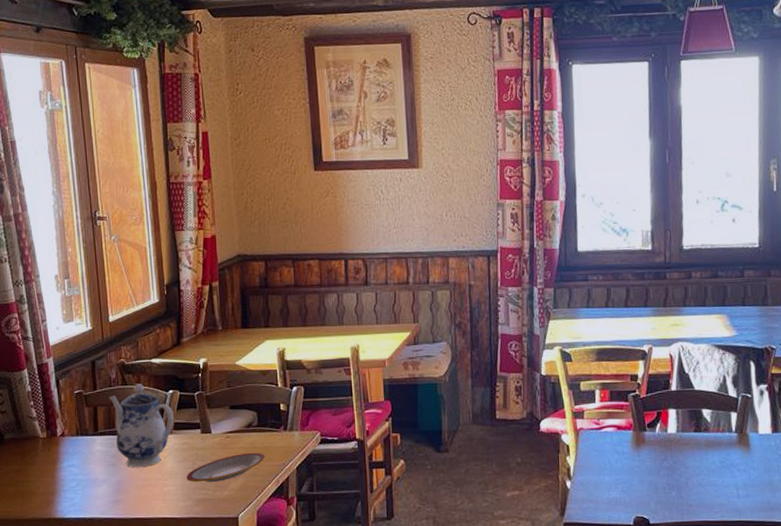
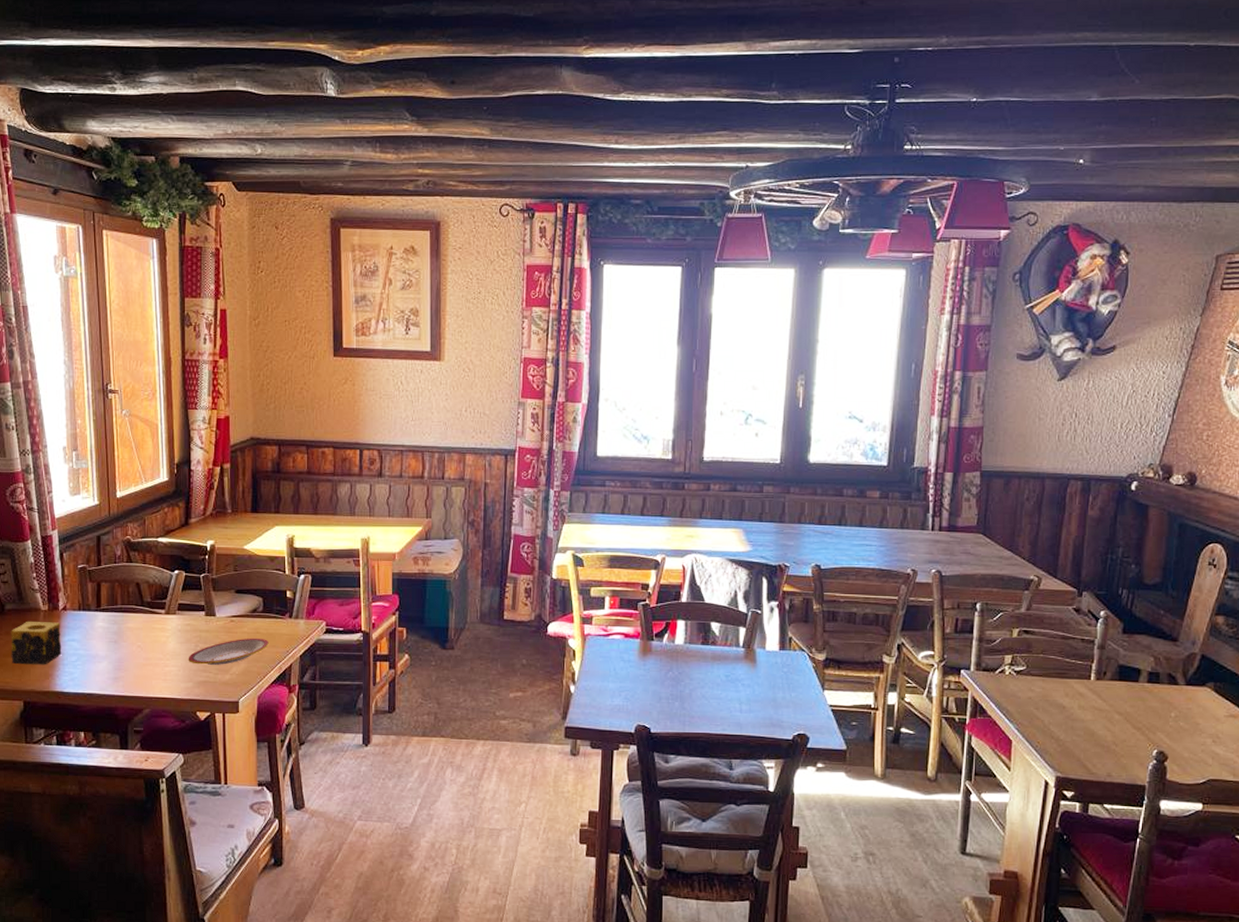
candle: none [11,449,62,493] -> present [11,621,62,665]
teapot: present [109,383,174,467] -> none [113,562,178,646]

